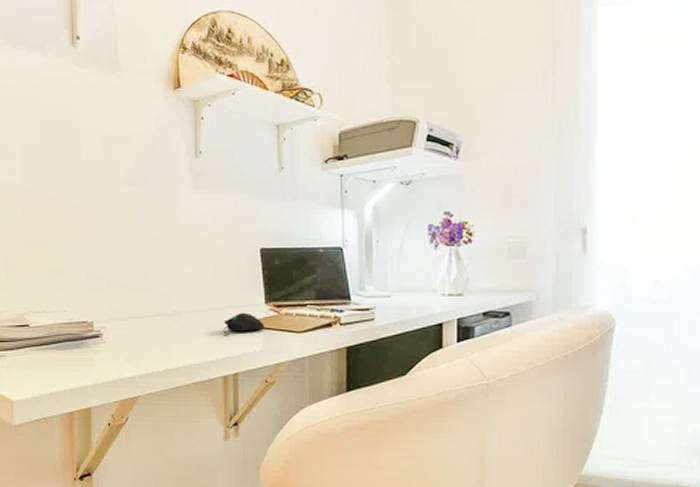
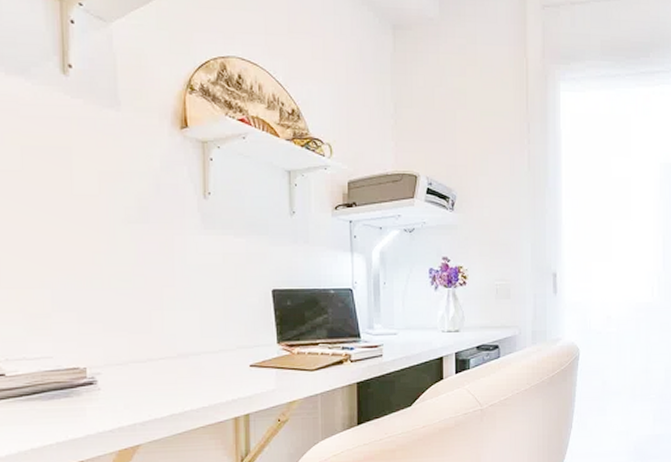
computer mouse: present [223,312,265,336] -> none [234,353,277,377]

